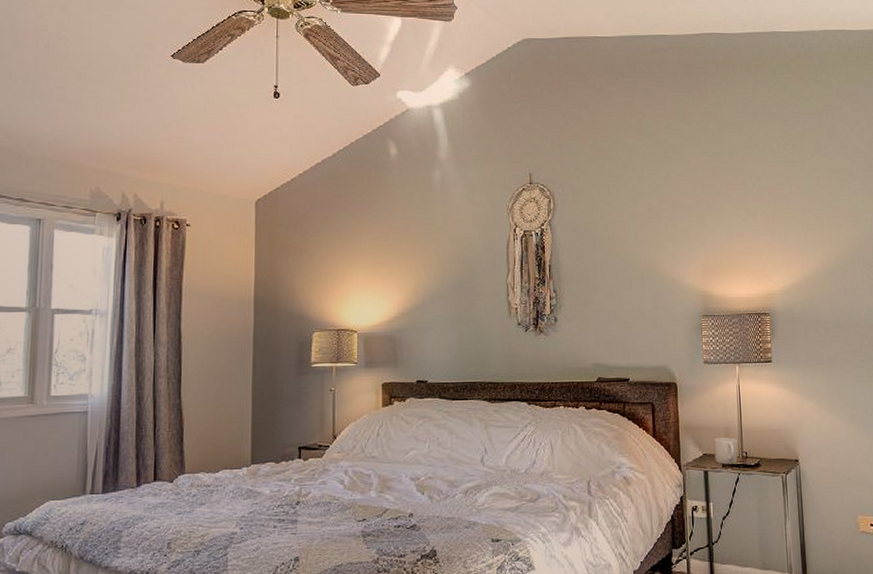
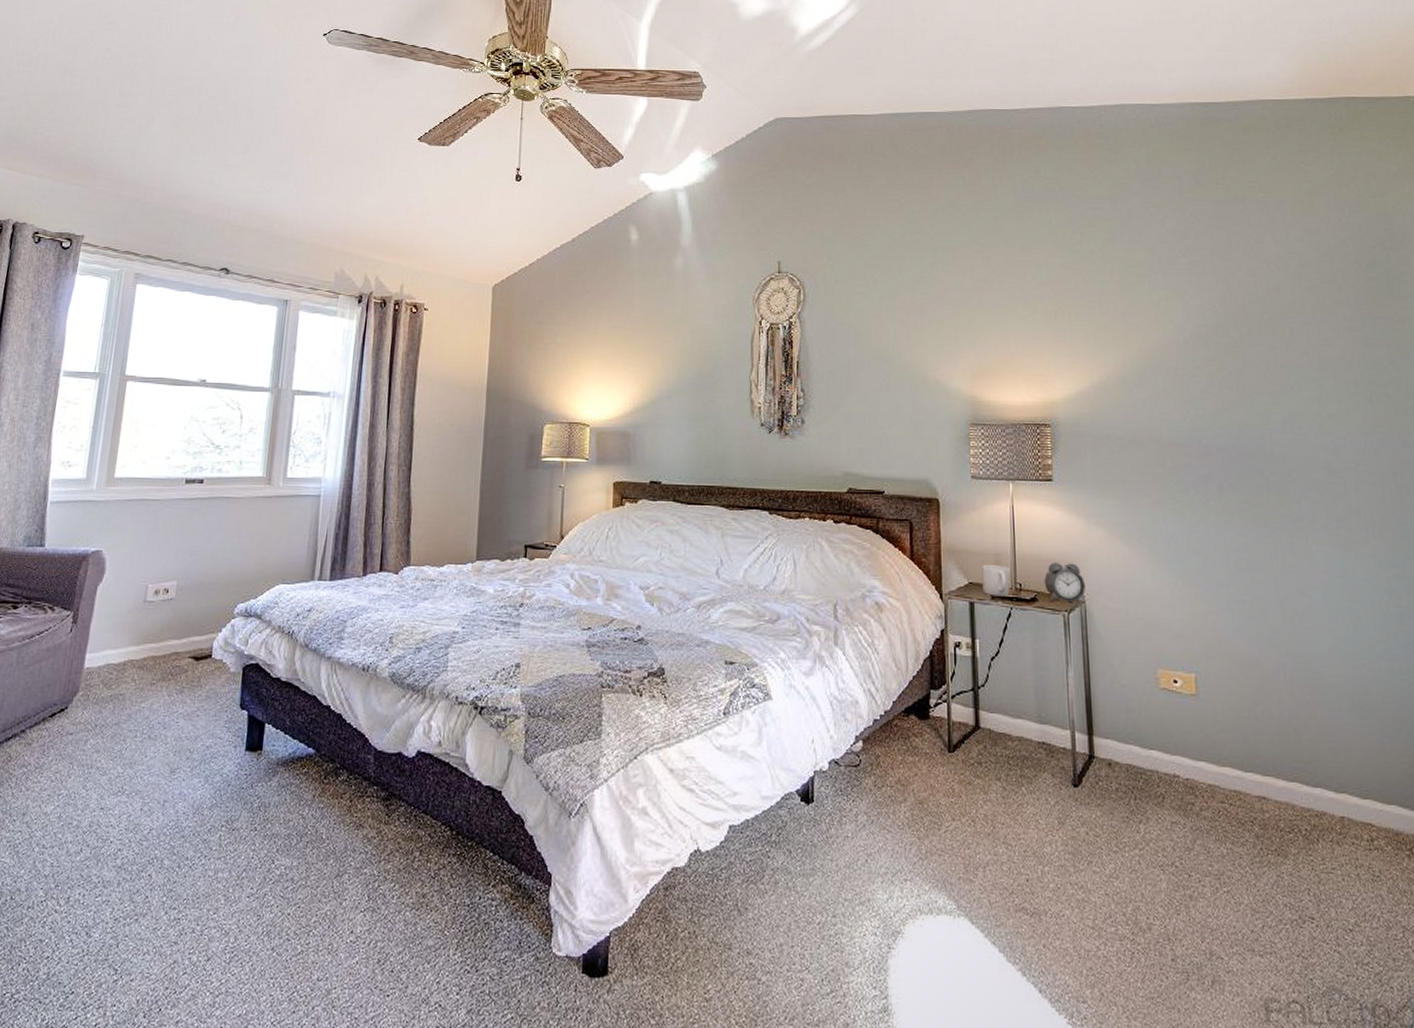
alarm clock: none [766,432,800,466] -> present [1044,563,1086,603]

